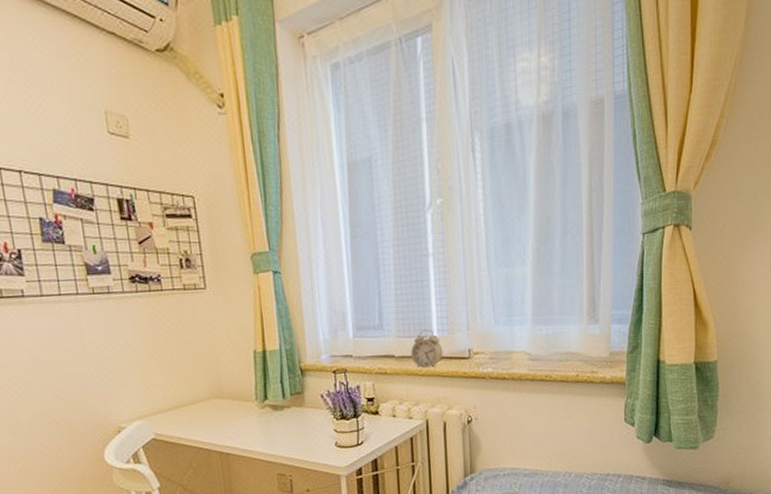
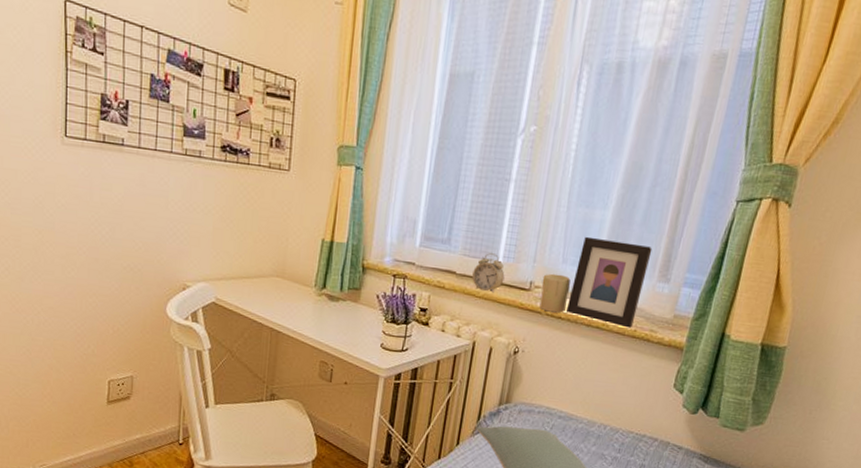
candle: none [479,336,508,375] -> present [539,273,571,313]
picture frame: none [508,292,576,375] -> present [565,236,653,329]

